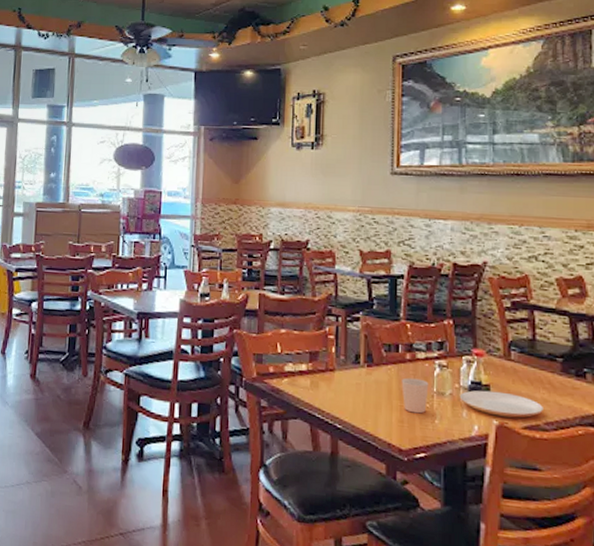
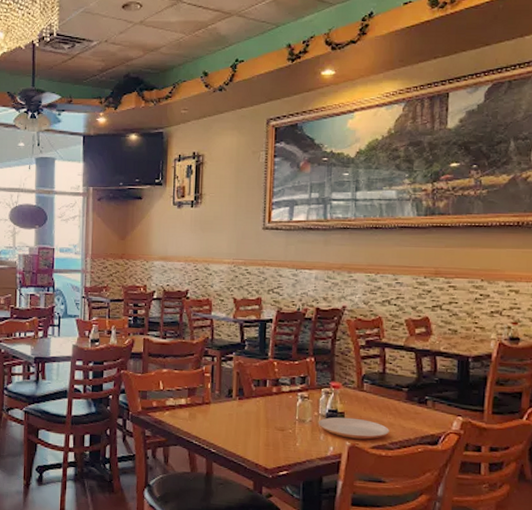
dixie cup: present [401,377,429,414] -> none [268,408,292,438]

